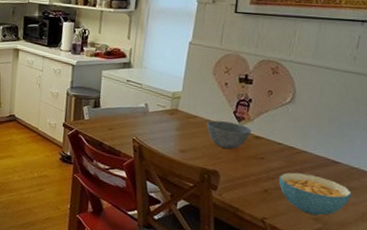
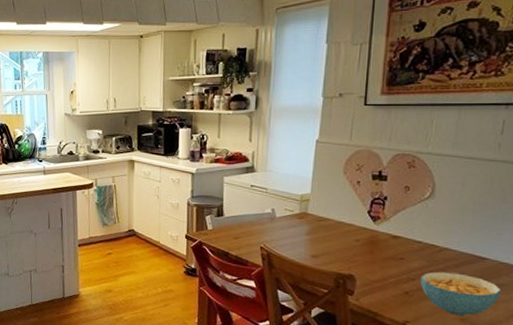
bowl: present [206,120,252,149] -> none [339,222,389,251]

